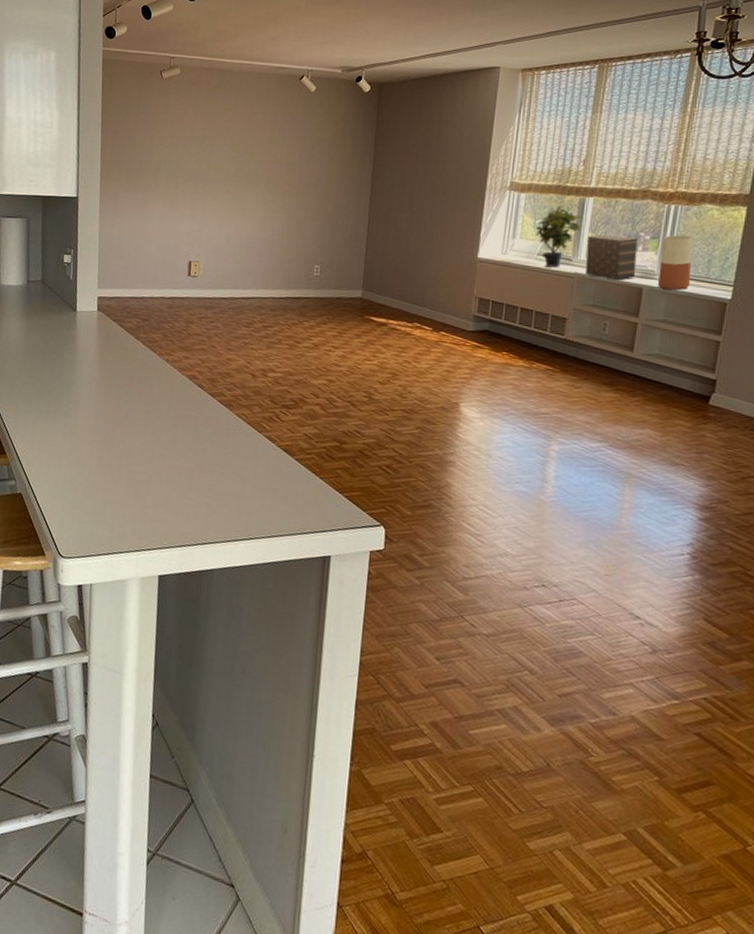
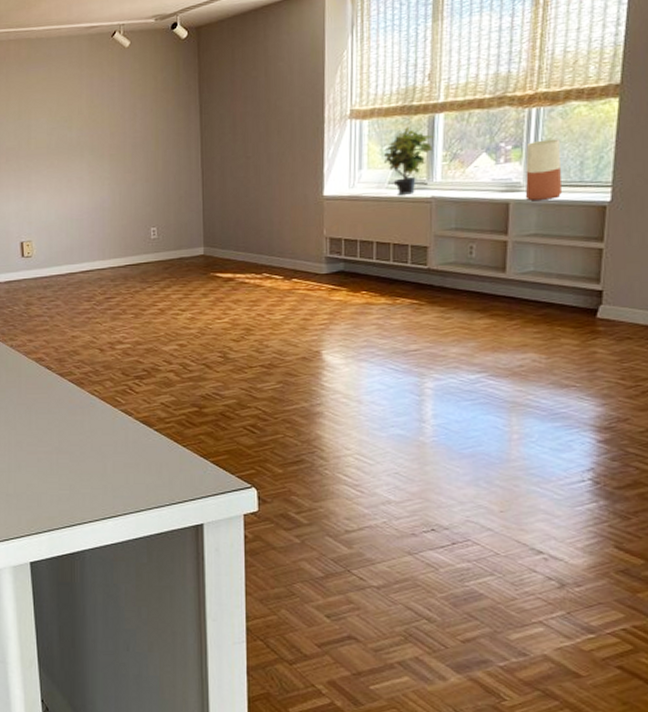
decorative box: present [585,234,638,281] -> none [442,149,500,199]

